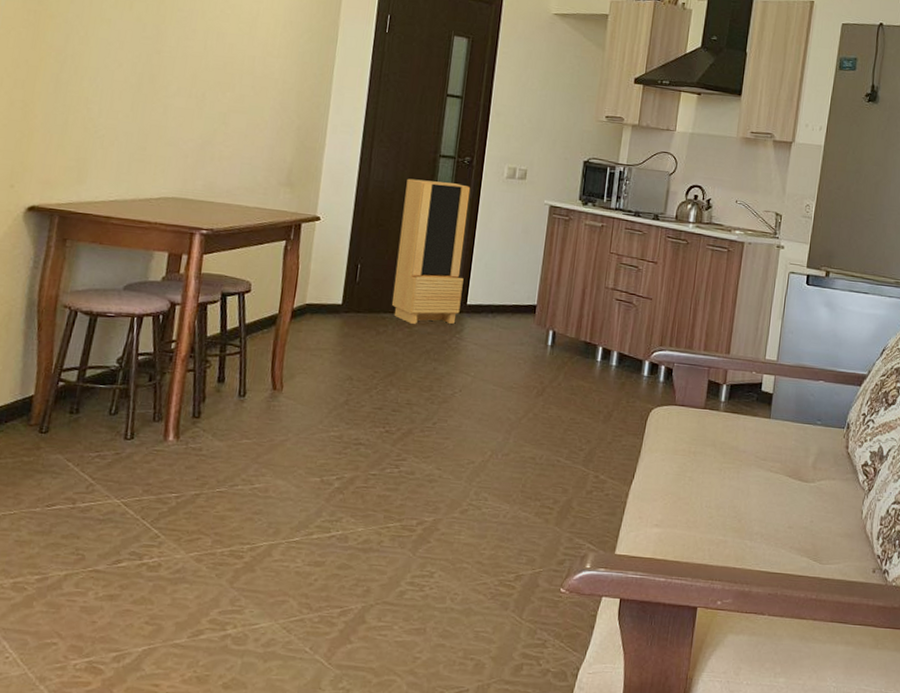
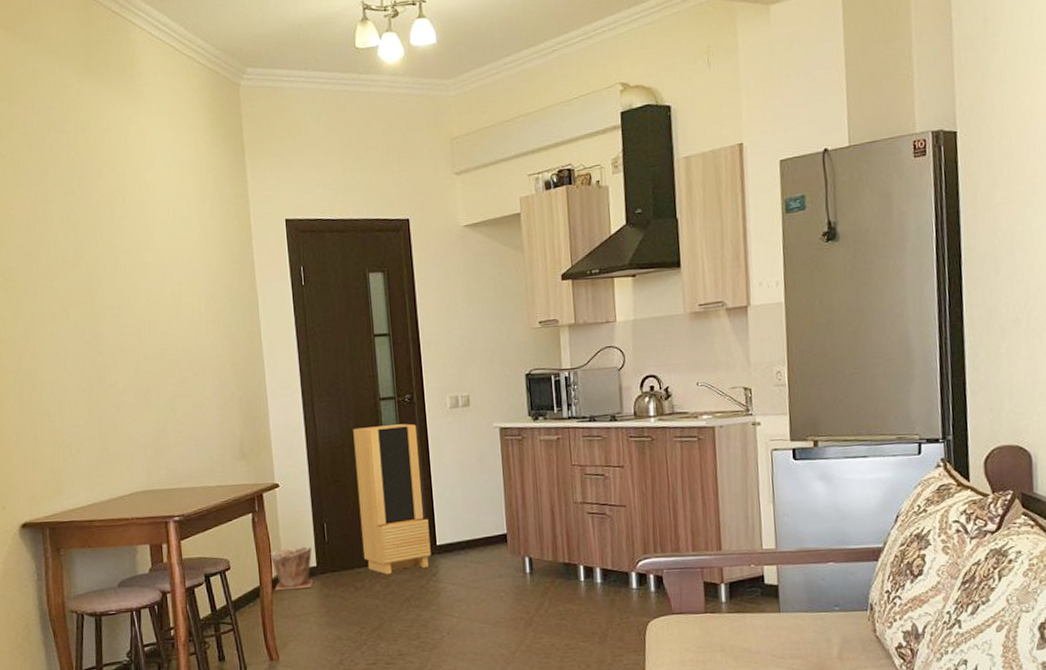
plant pot: none [293,281,340,324] -> present [270,546,314,591]

